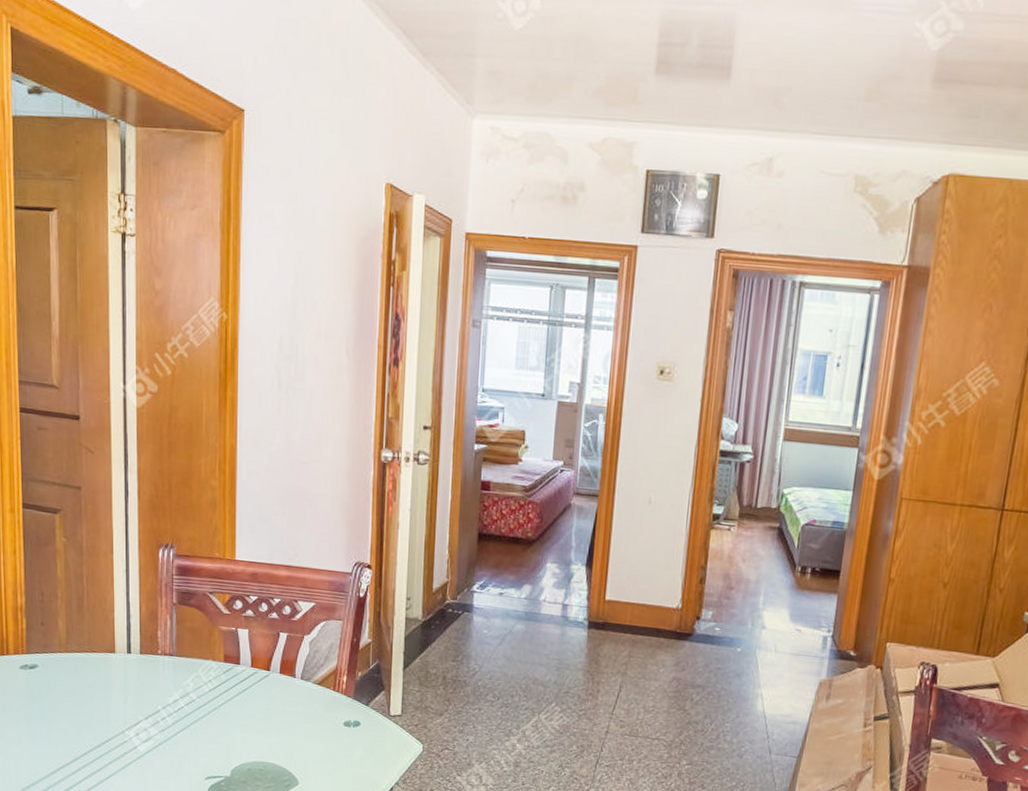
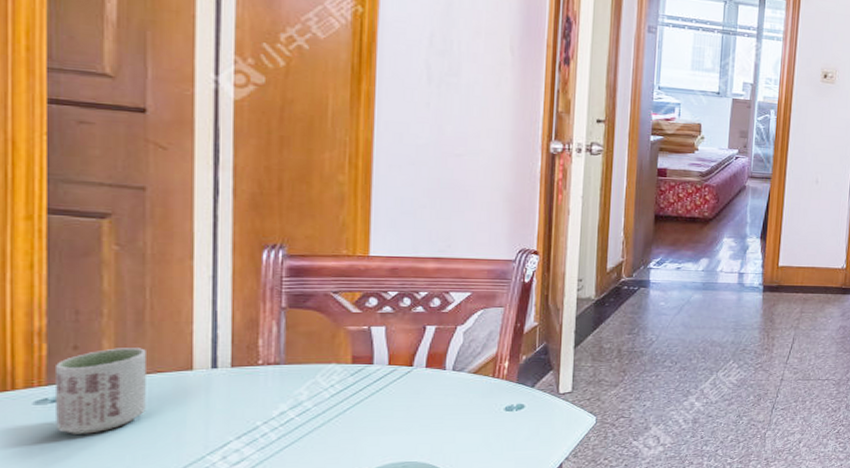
cup: none [31,627,86,699] -> present [56,348,146,434]

